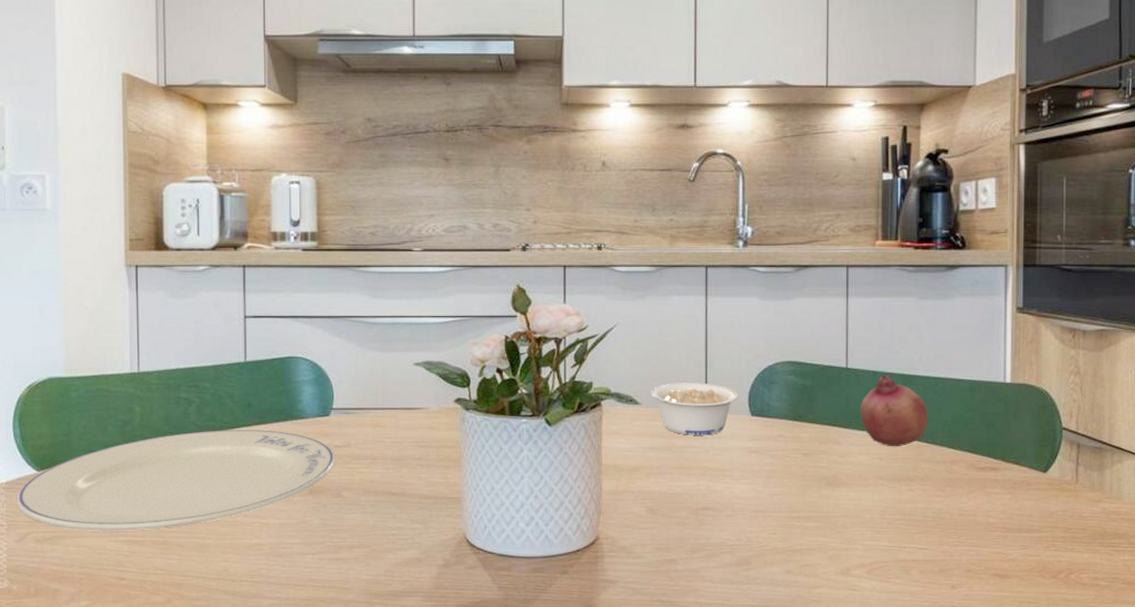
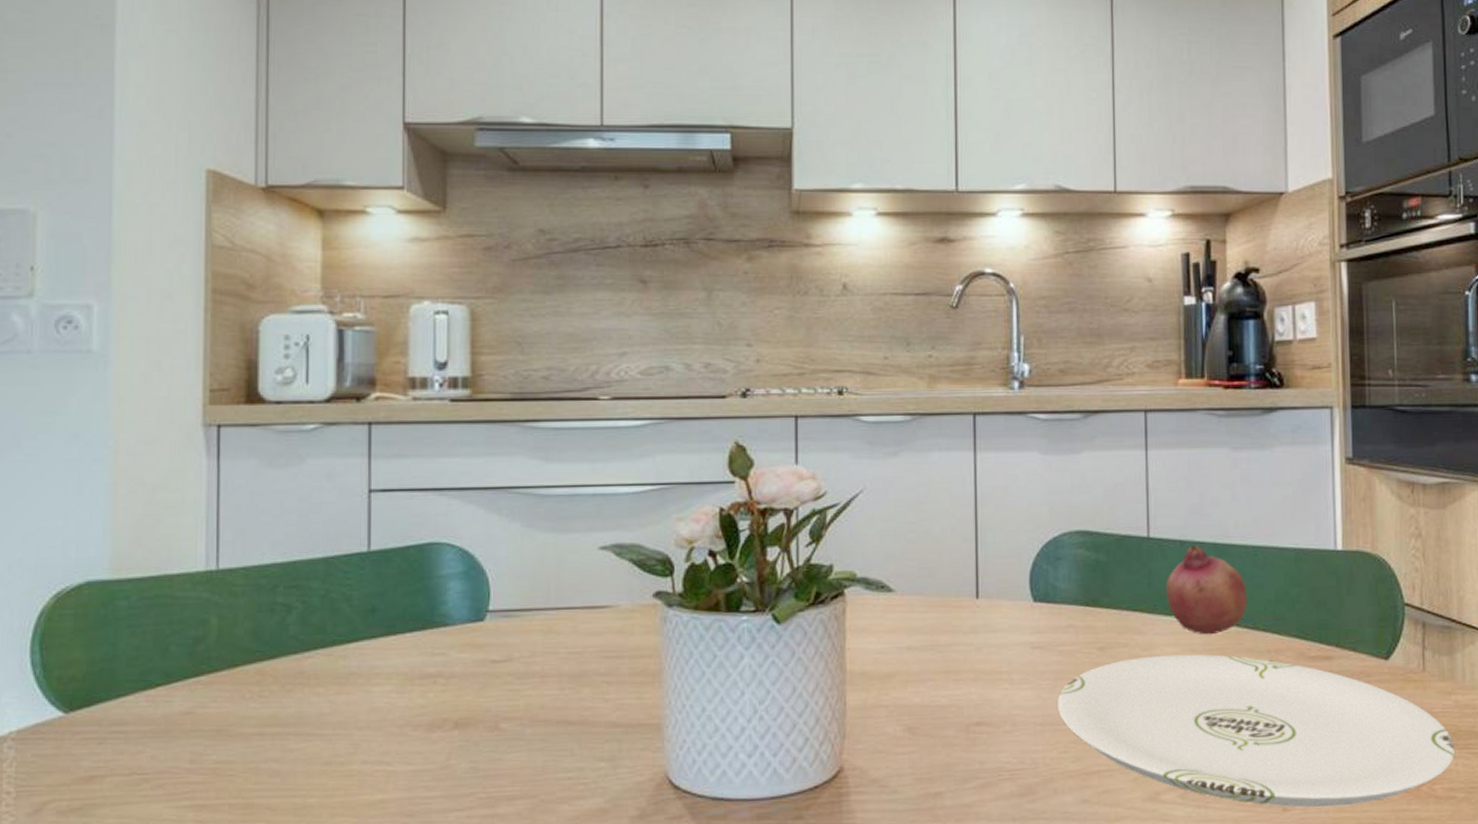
plate: present [16,430,335,531] -> none [30,643,491,795]
legume: present [650,382,739,436] -> none [906,561,1018,630]
plate: none [768,462,1100,587] -> present [1057,654,1455,808]

